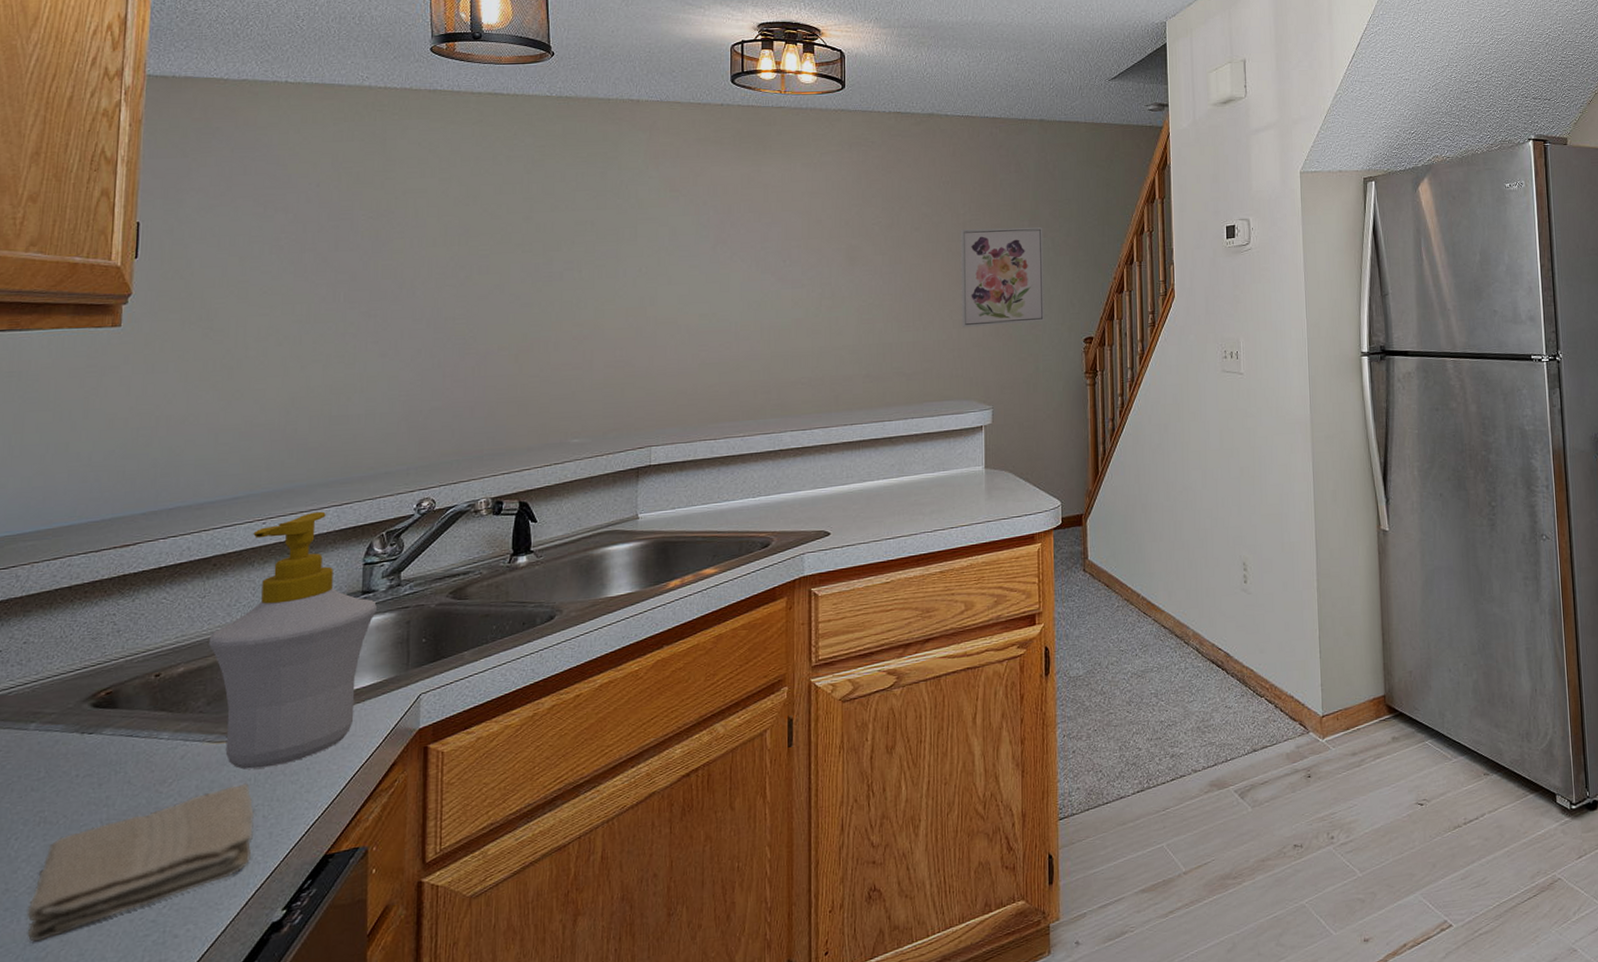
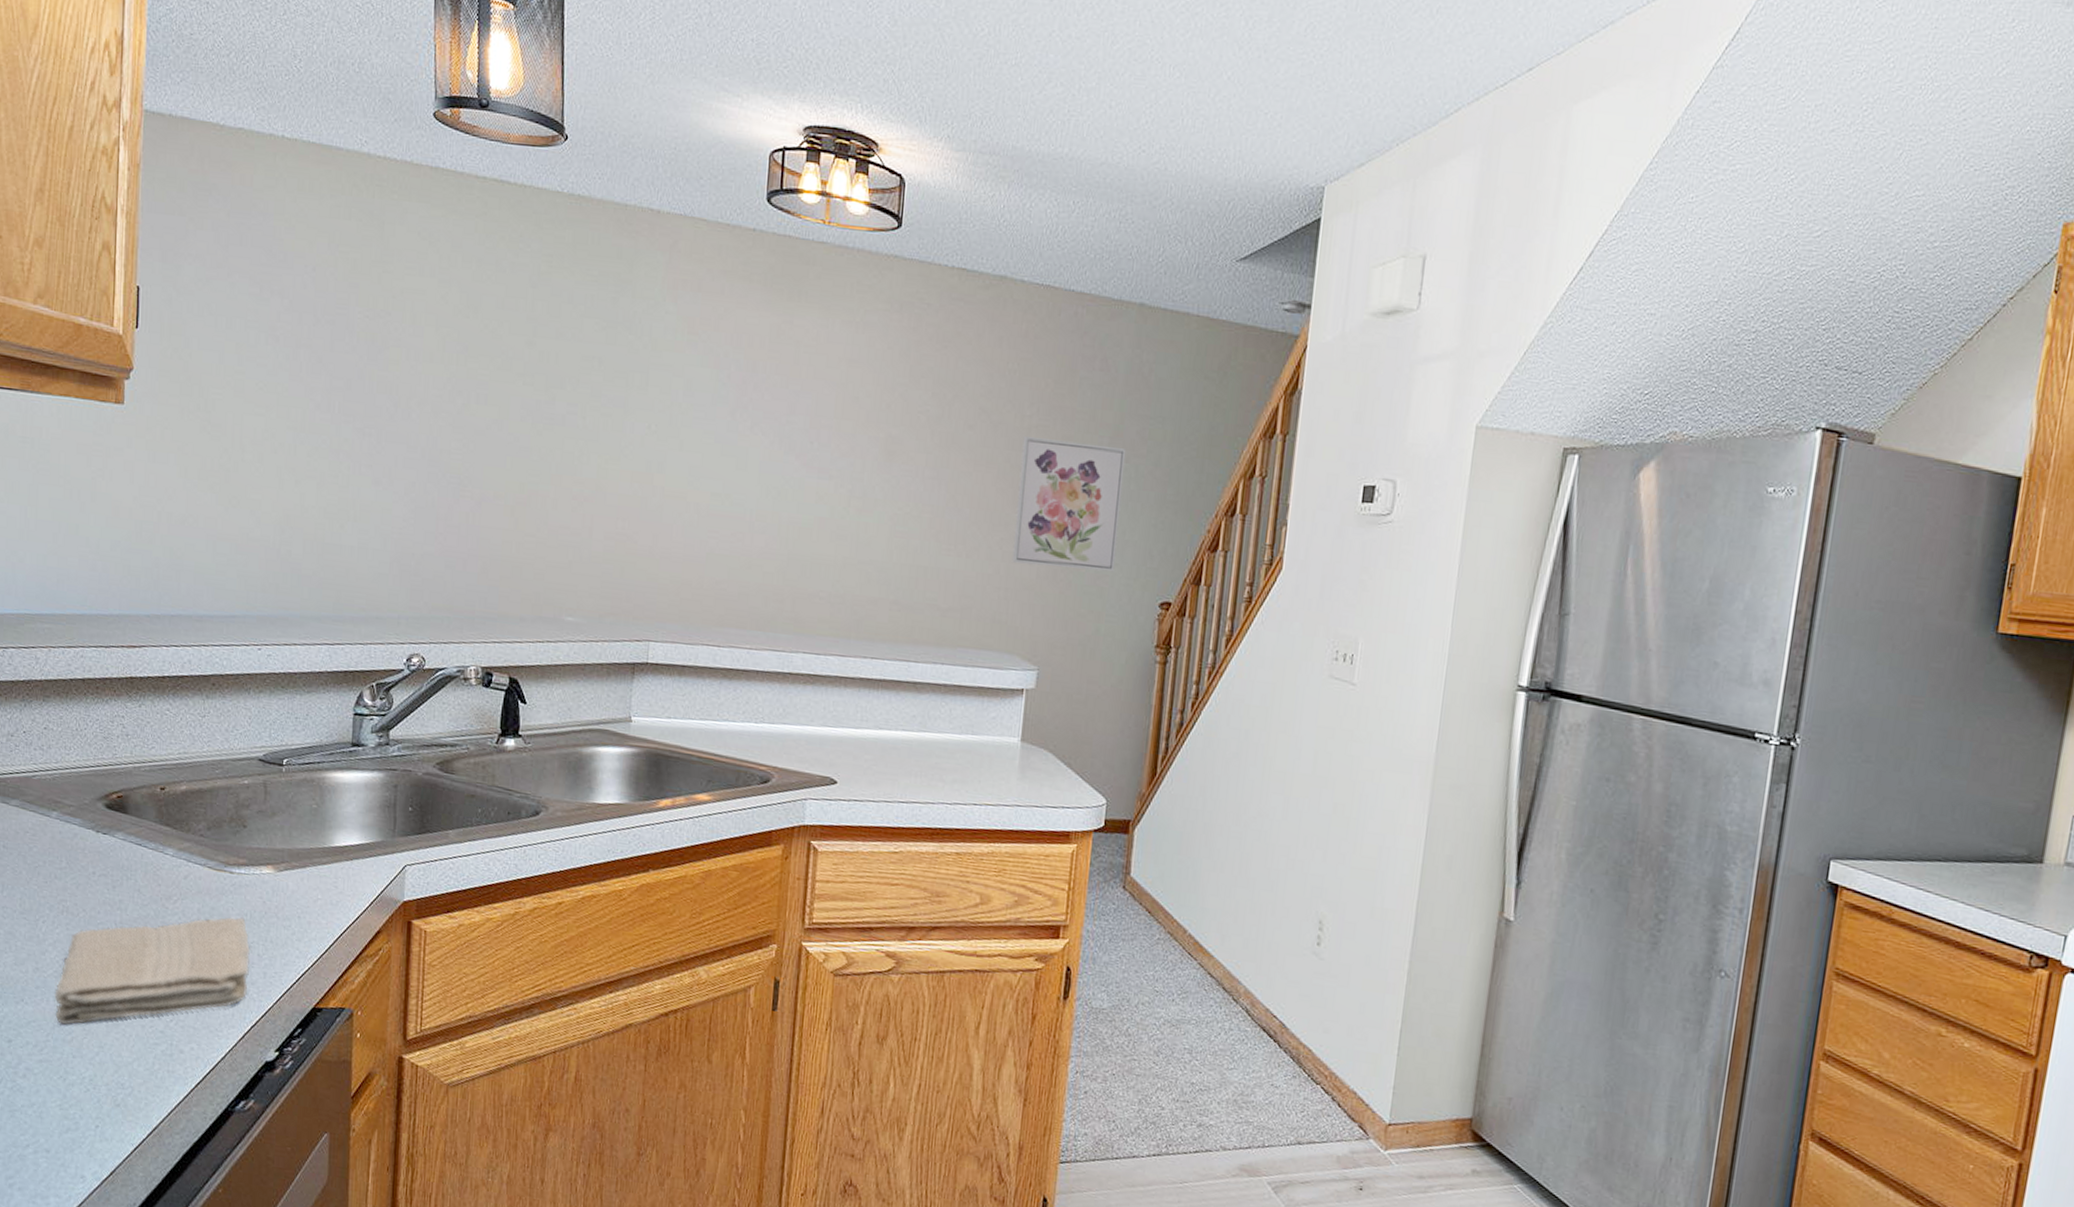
soap bottle: present [209,511,377,770] -> none [209,646,366,907]

